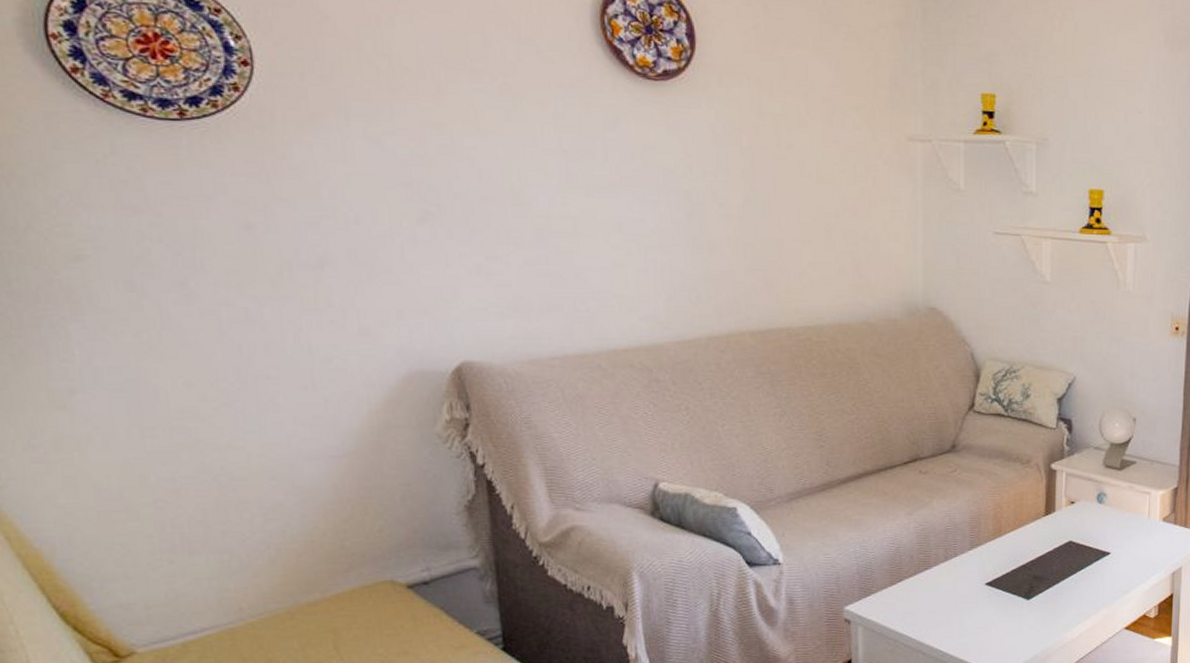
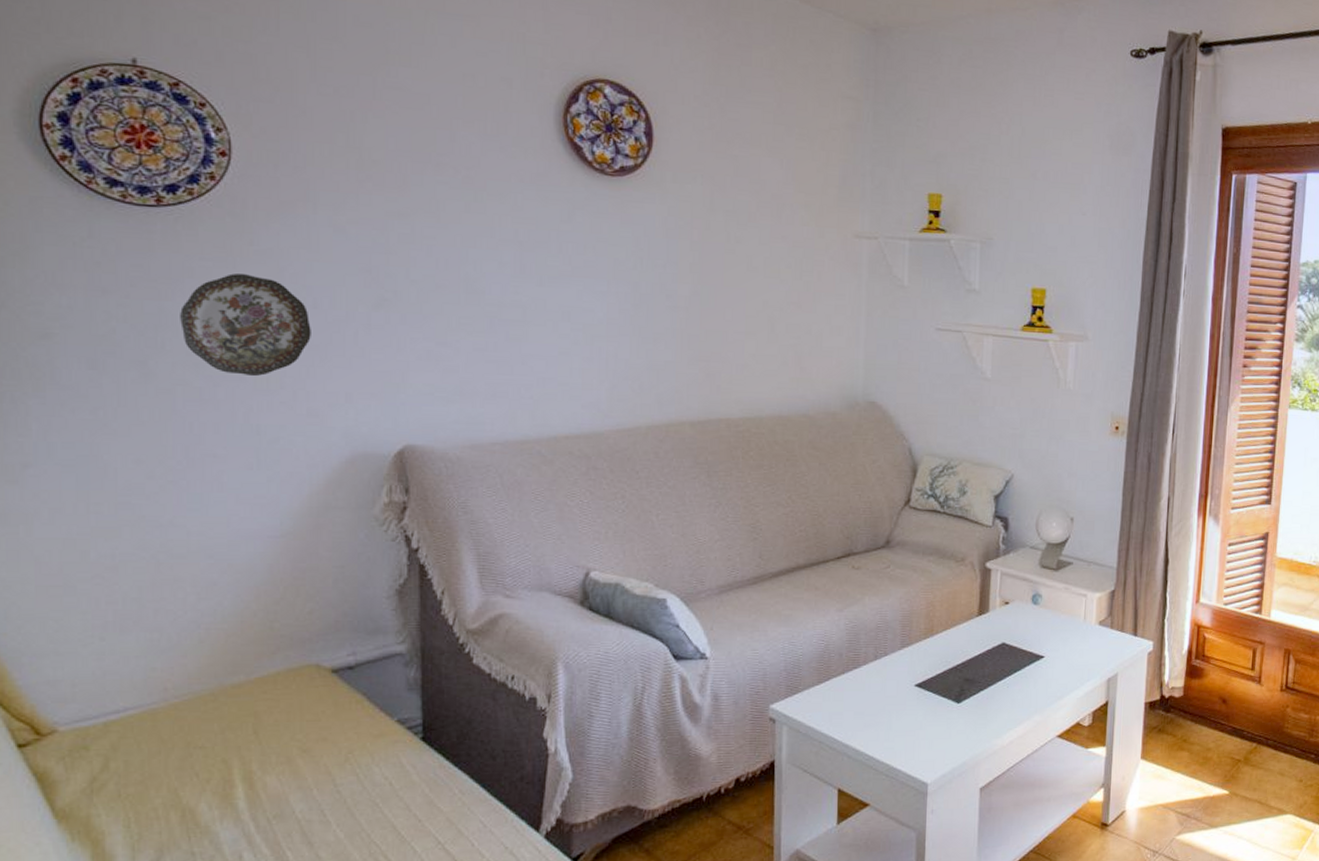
decorative plate: none [216,189,356,296] -> present [180,273,311,377]

